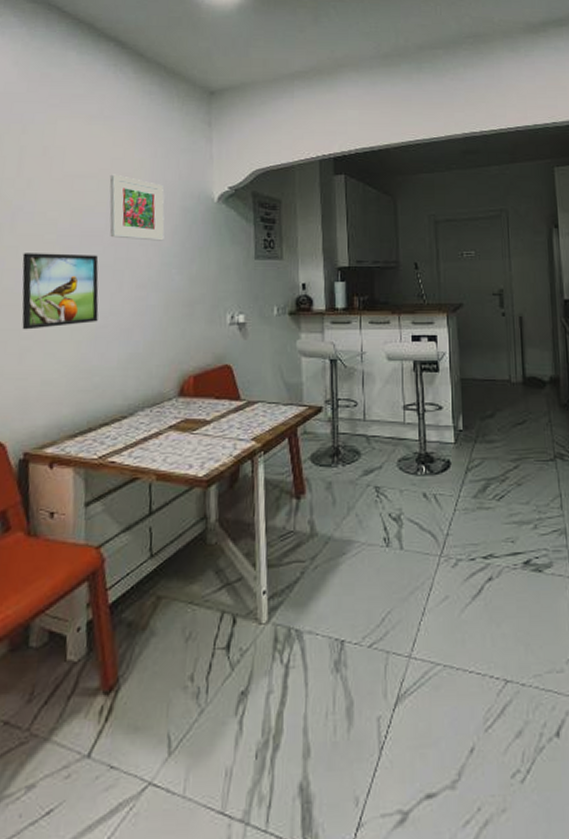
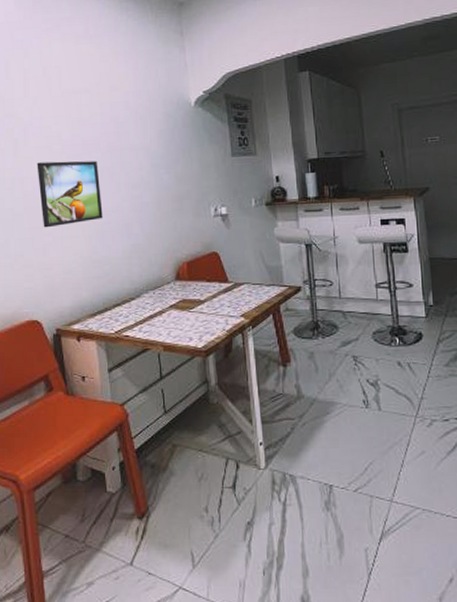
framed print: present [109,174,165,241] -> none [100,87,151,146]

